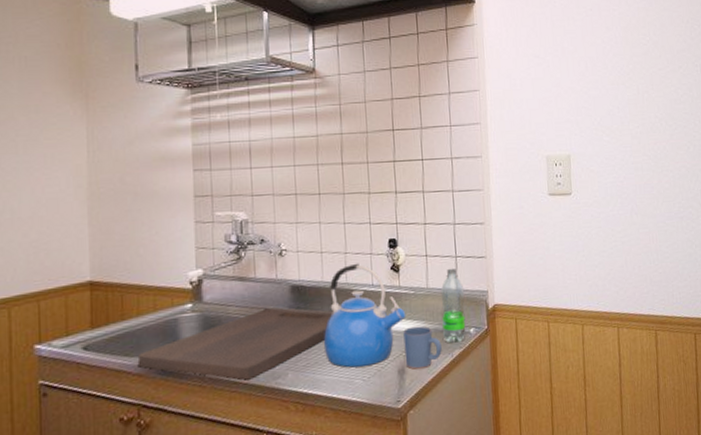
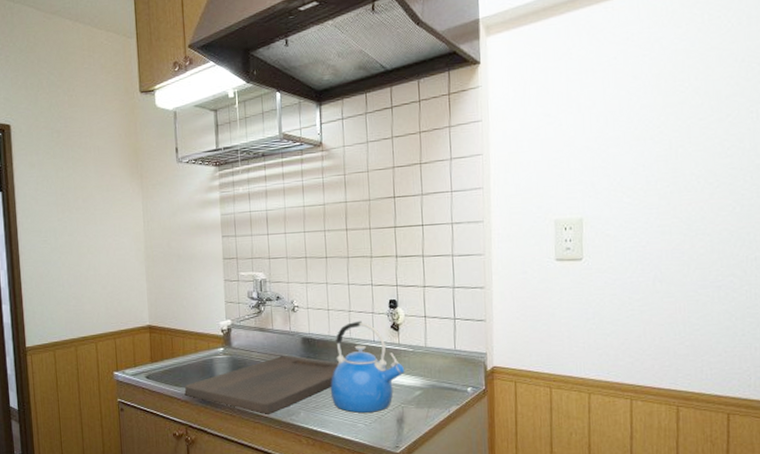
mug: present [403,326,442,370] -> none [402,381,439,421]
bottle: present [440,268,466,344] -> none [438,329,463,401]

